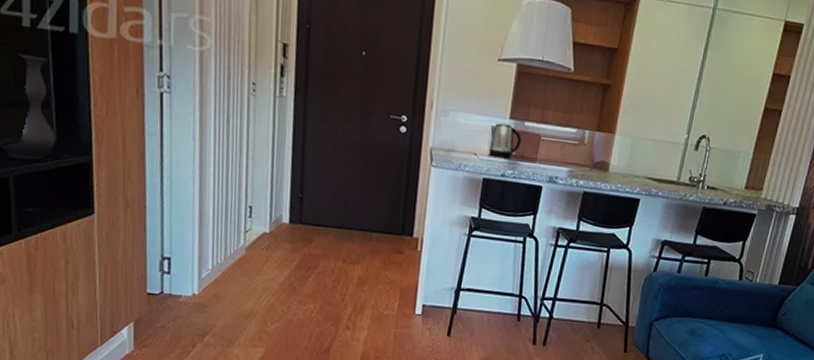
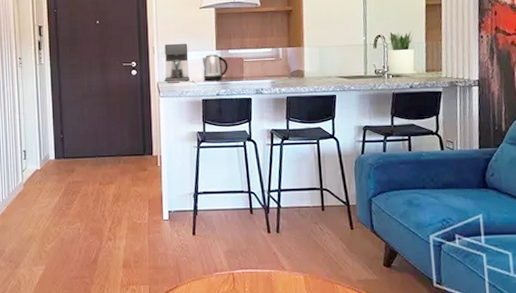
coffee maker: none [441,99,476,154] -> present [165,43,190,83]
planter: none [701,134,743,191] -> present [385,31,417,76]

